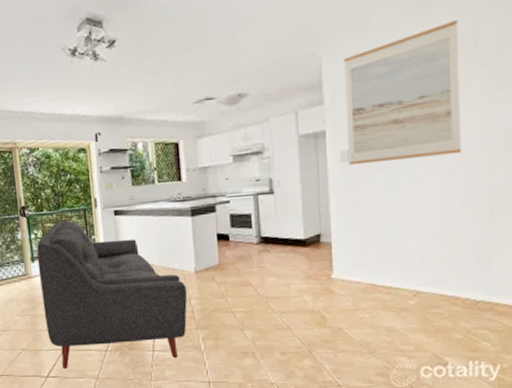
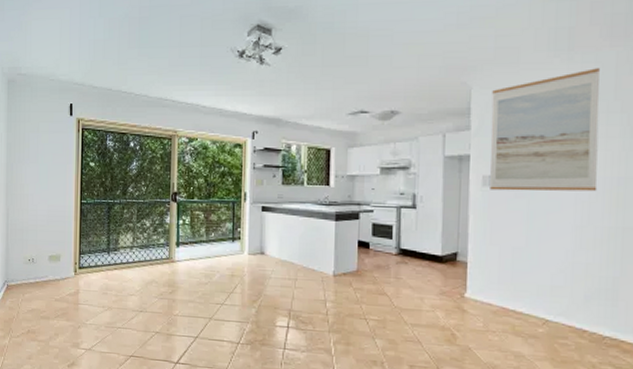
sofa: present [36,221,188,370] -> none [181,211,324,359]

